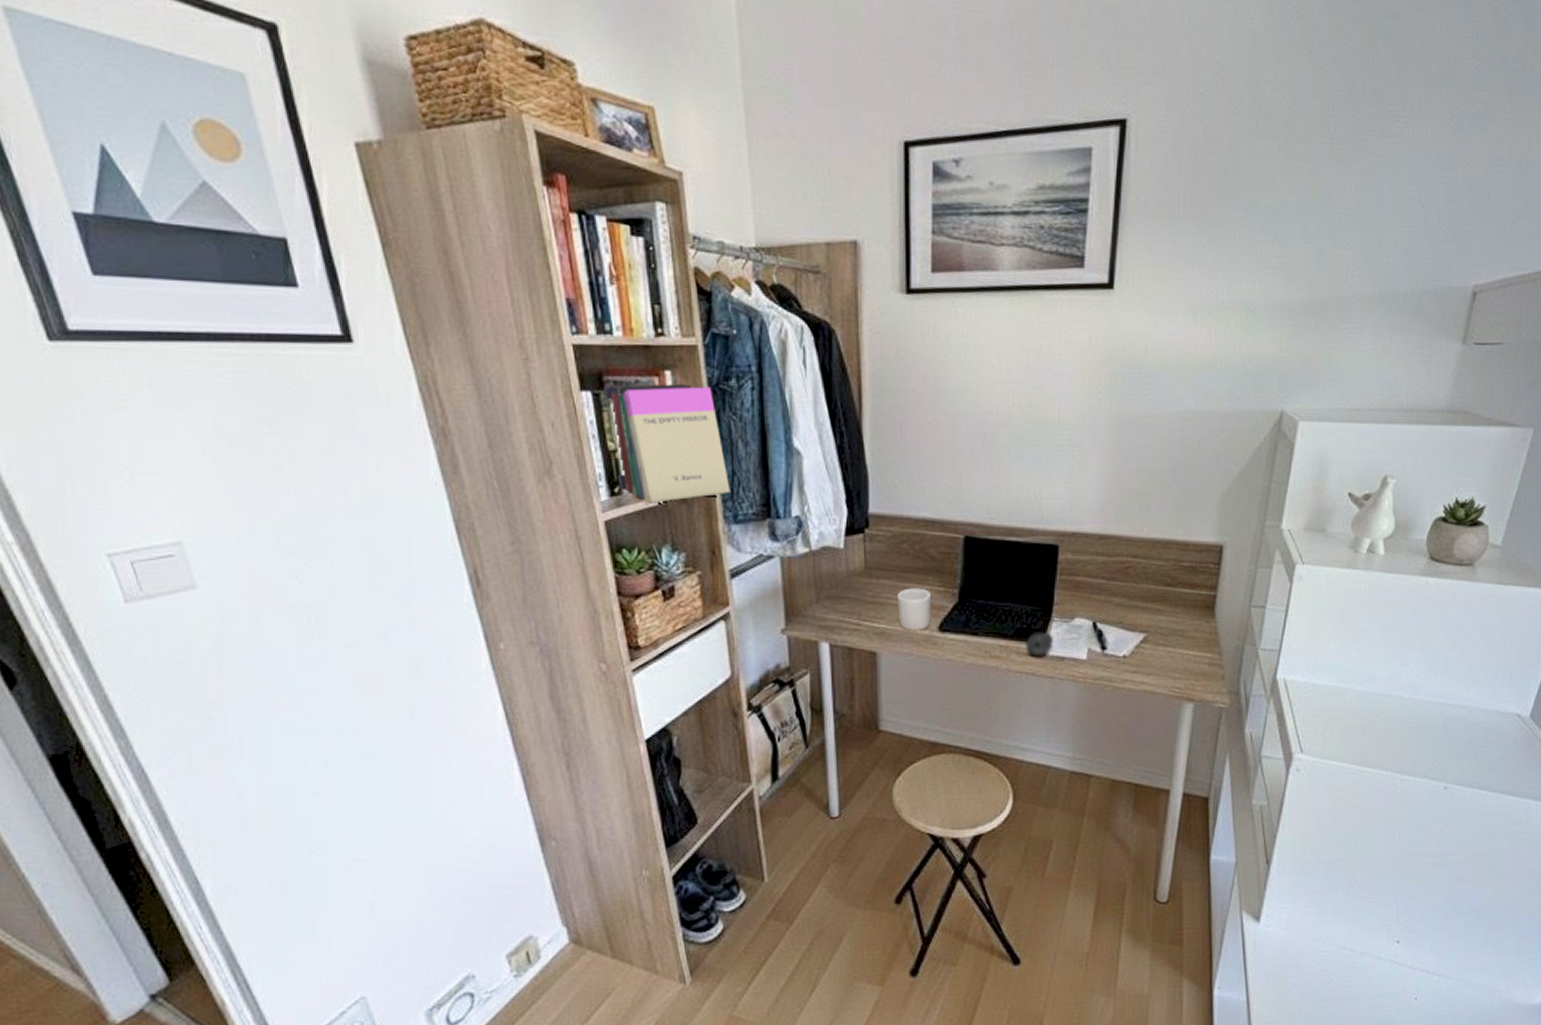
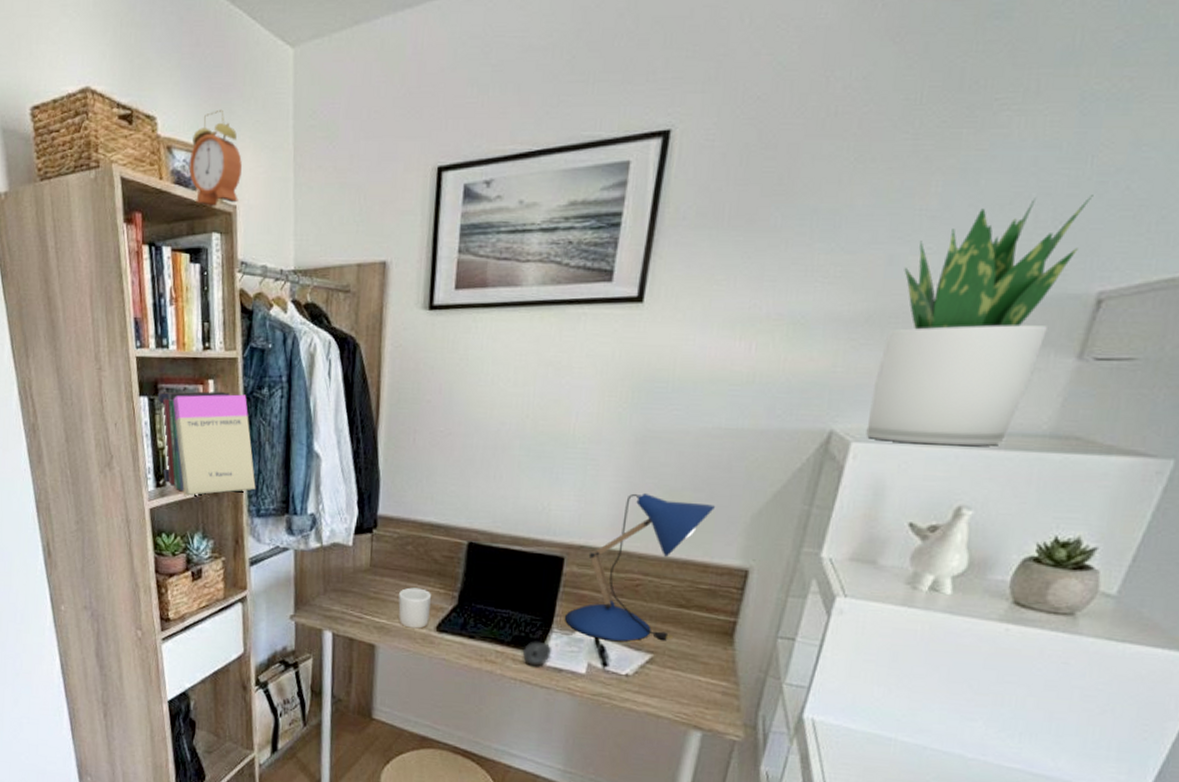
alarm clock: none [620,60,685,172] -> present [188,109,242,207]
desk lamp: none [1064,477,1191,624] -> present [565,493,716,642]
planter: none [1310,201,1465,422] -> present [866,195,1094,447]

